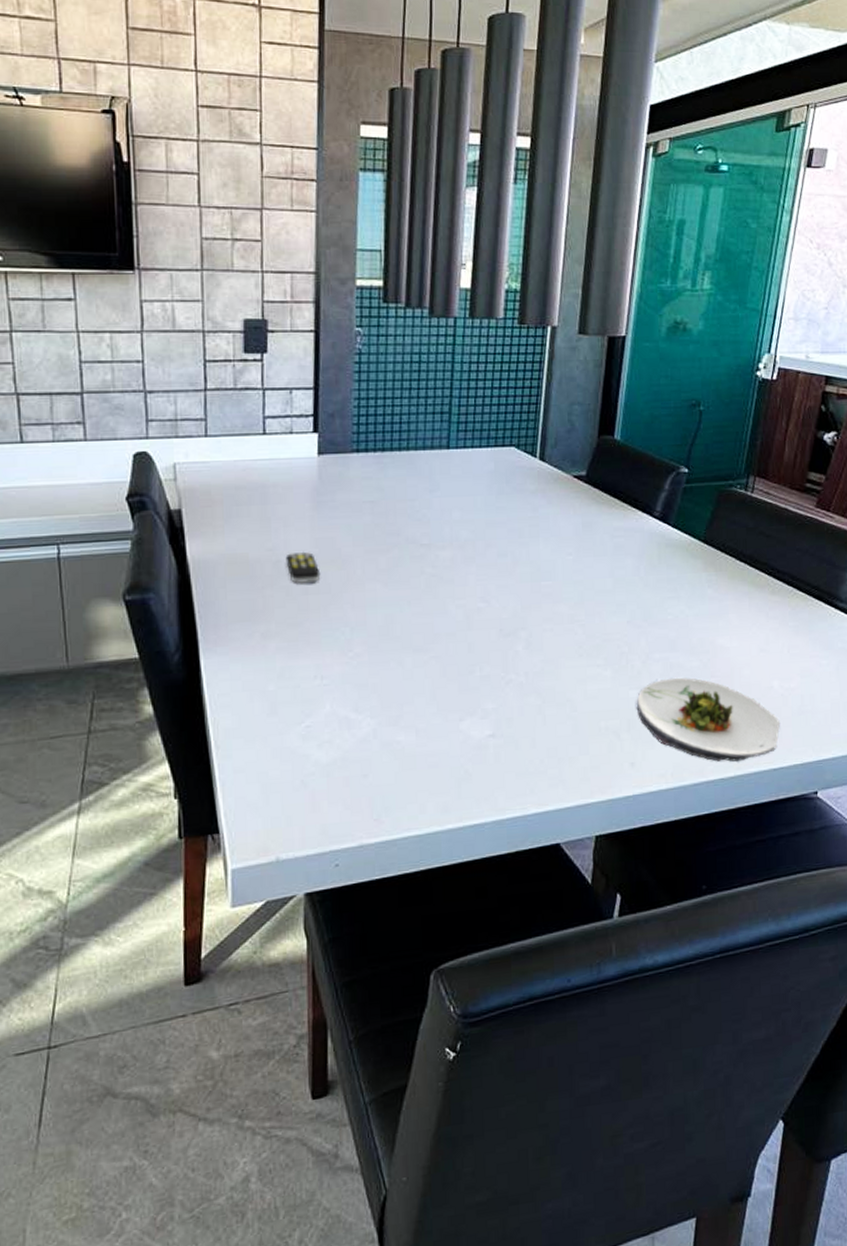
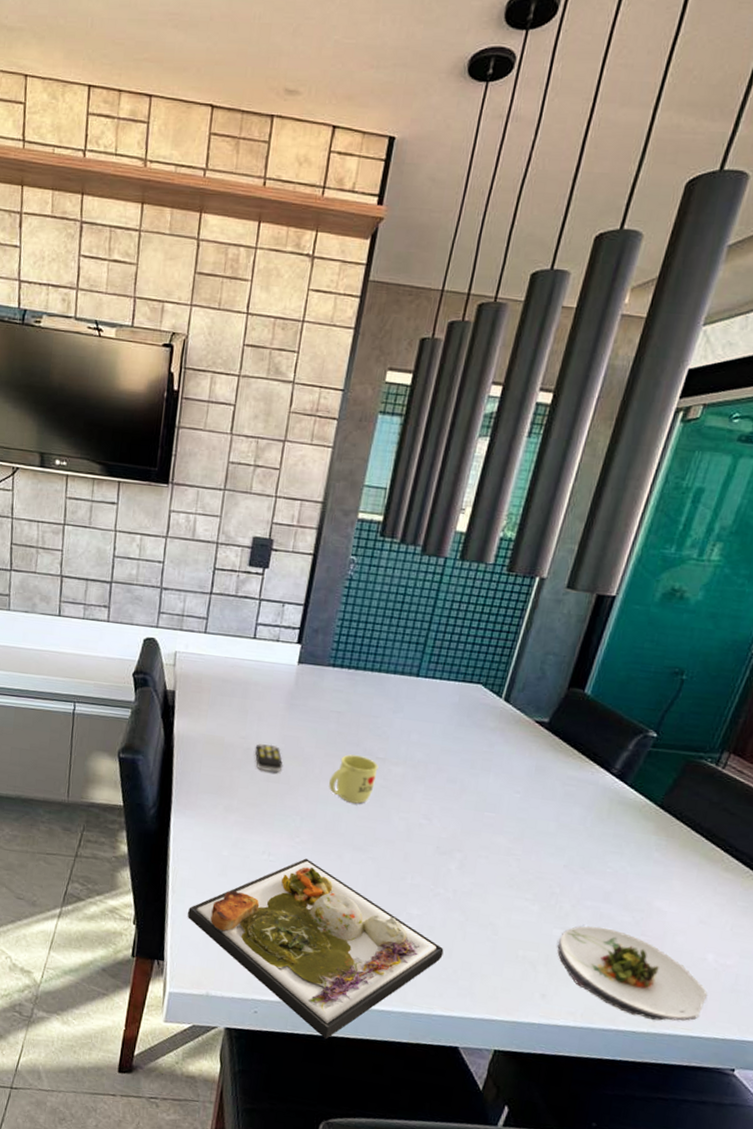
dinner plate: none [238,673,527,874] -> present [187,858,444,1039]
mug: none [375,546,425,600] -> present [329,754,379,804]

